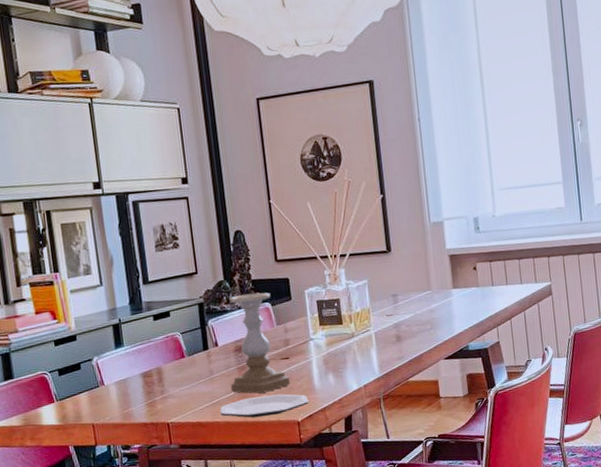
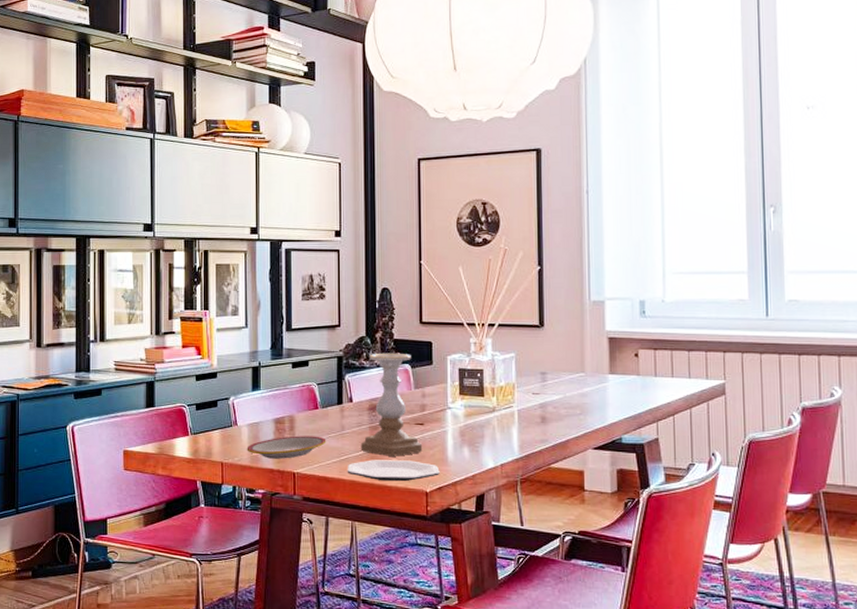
plate: none [117,383,197,413] -> present [247,435,326,459]

